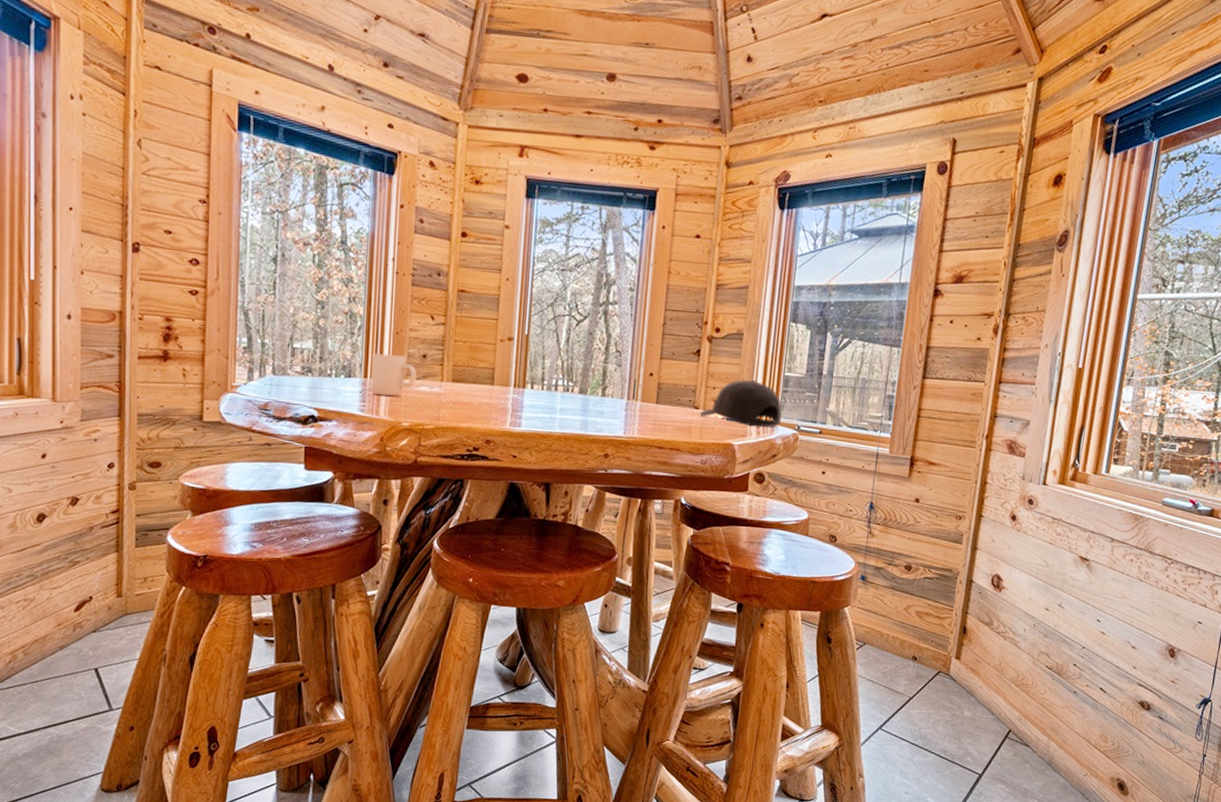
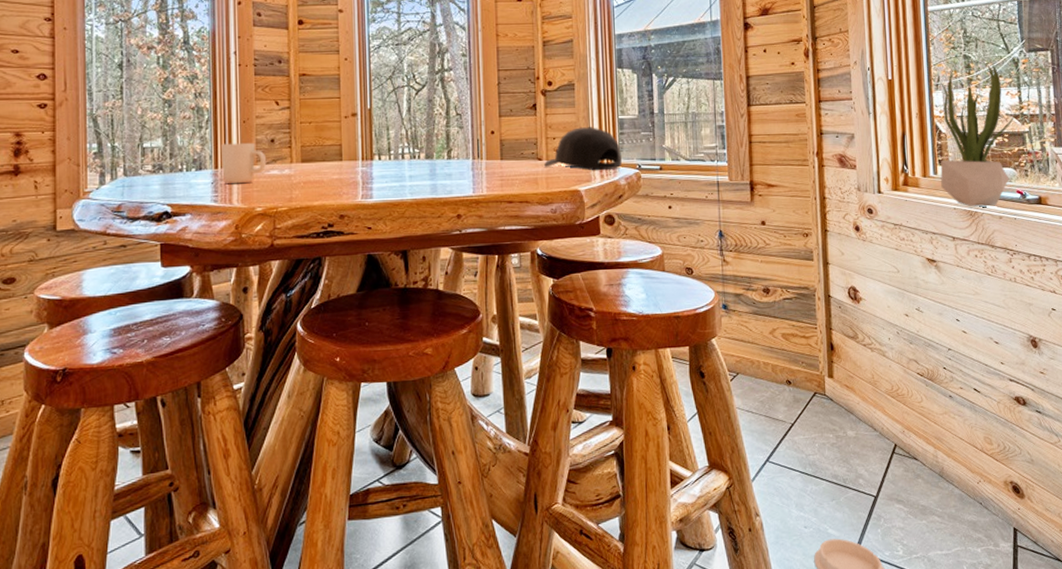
potted plant: none [1111,361,1210,513] -> present [940,62,1017,207]

